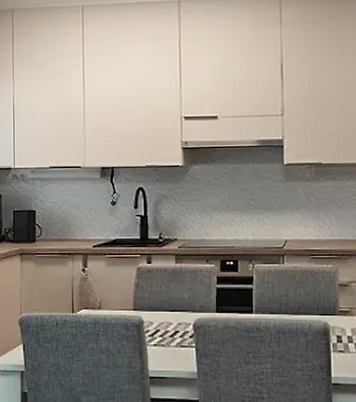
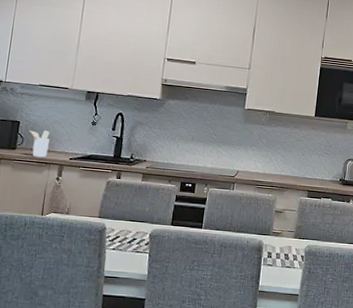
utensil holder: none [46,217,69,248] -> present [29,130,50,158]

